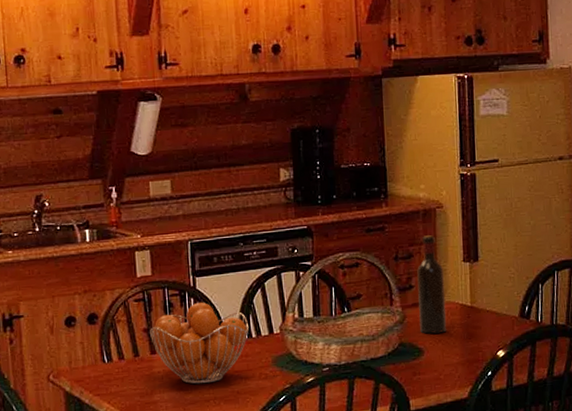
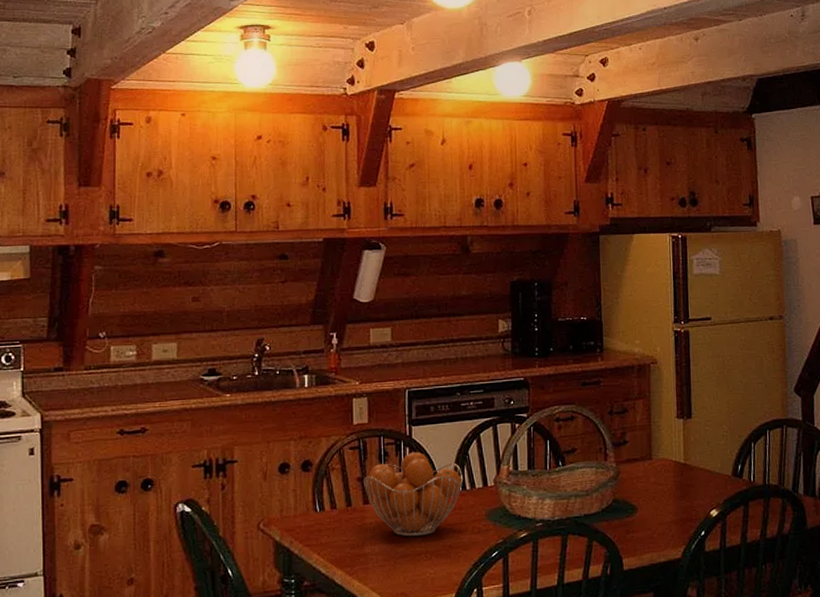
wine bottle: present [417,235,446,334] -> none [631,391,660,491]

